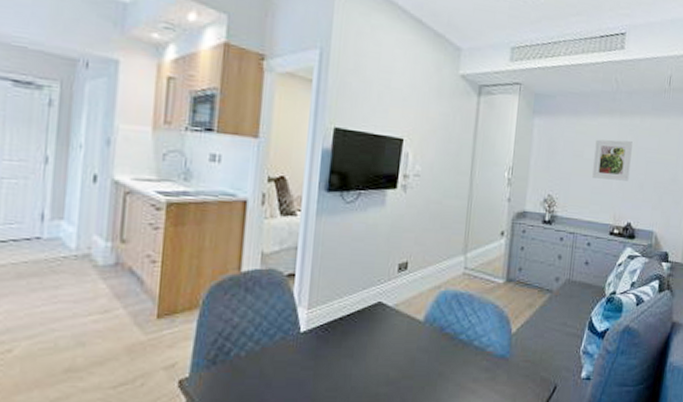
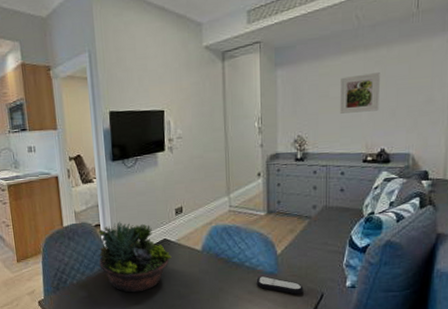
succulent planter: none [283,272,385,374] -> present [98,221,172,293]
remote control: none [484,359,536,385] -> present [256,275,304,295]

